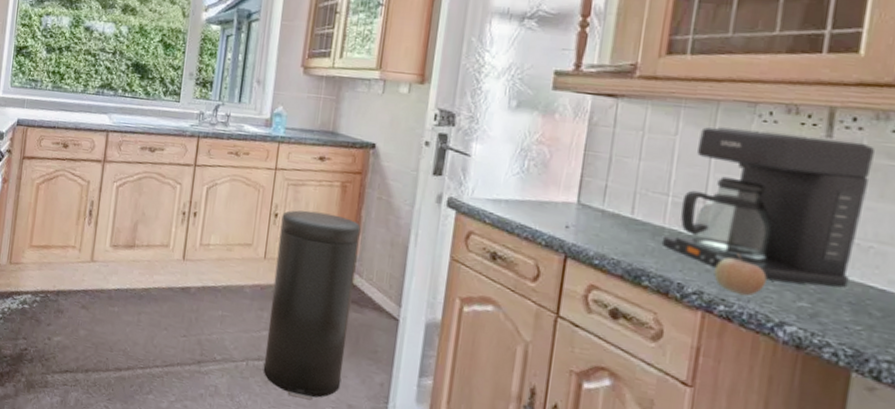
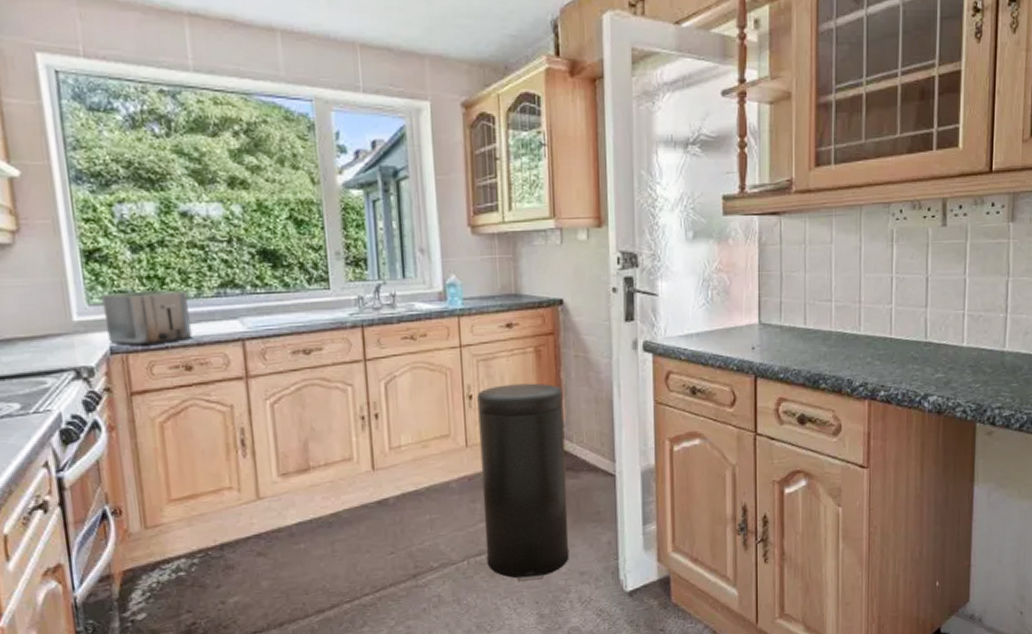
toaster: none [18,80,76,124] -> present [101,290,193,346]
coffee maker: present [661,127,875,288] -> none [831,227,976,361]
fruit: present [714,253,767,297] -> none [874,342,912,379]

